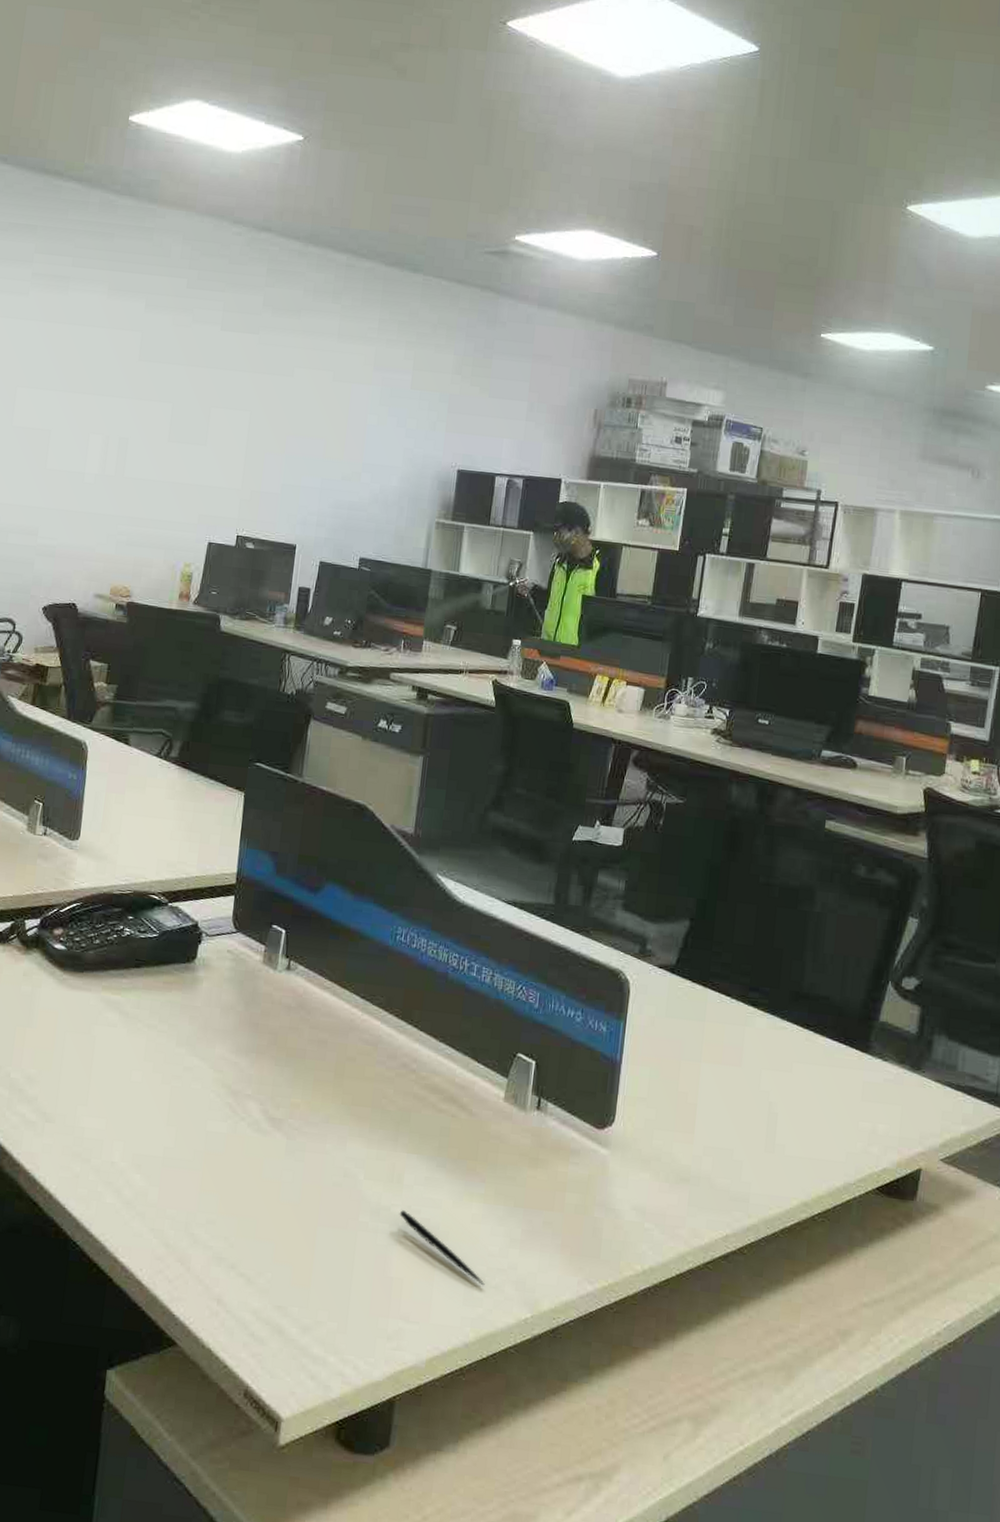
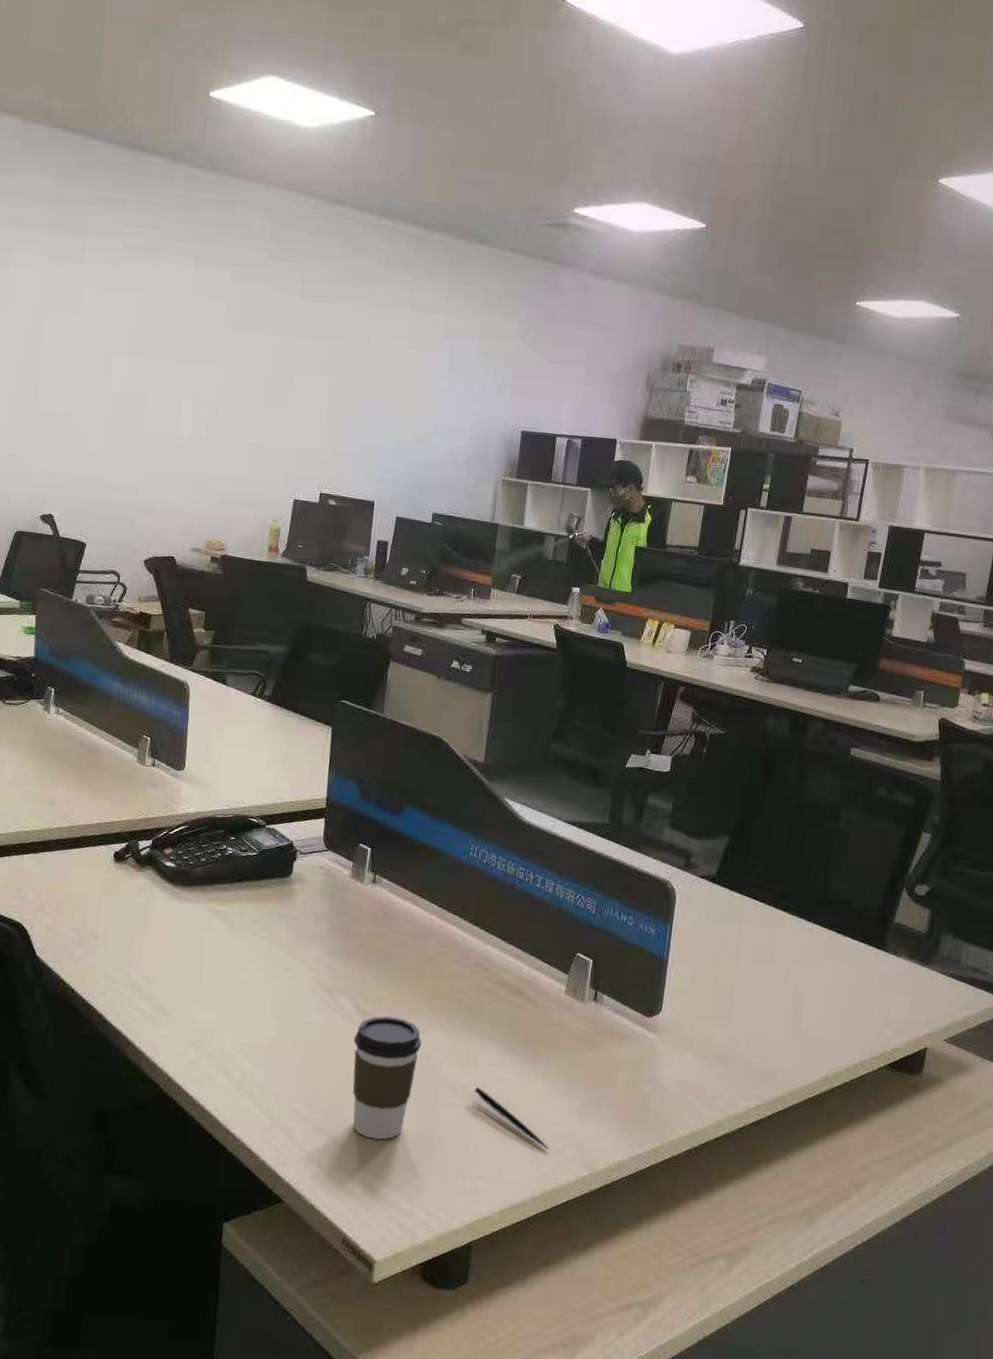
coffee cup: none [259,1124,340,1272] -> present [353,1015,422,1140]

